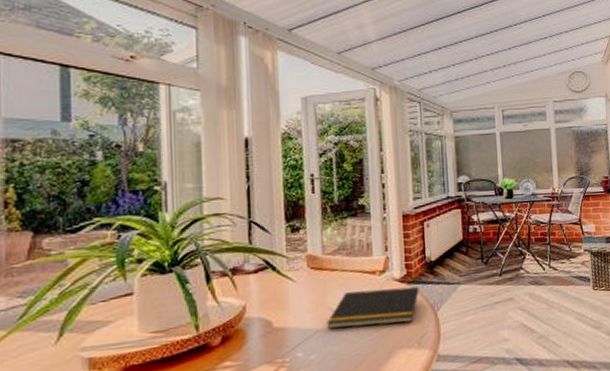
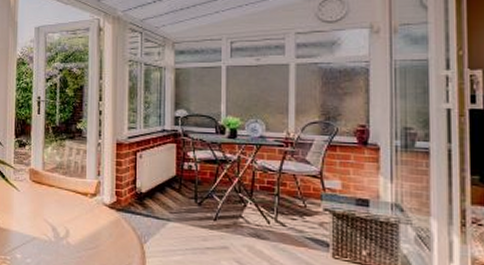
notepad: present [327,286,419,329] -> none [42,209,127,249]

